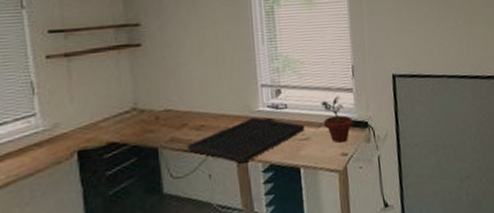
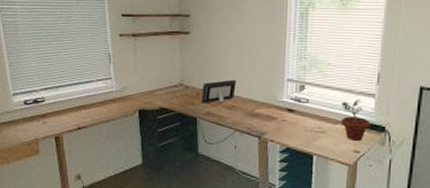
picture frame: none [161,93,204,129] -> present [200,79,236,104]
monitor: present [187,117,304,165] -> none [219,106,322,143]

